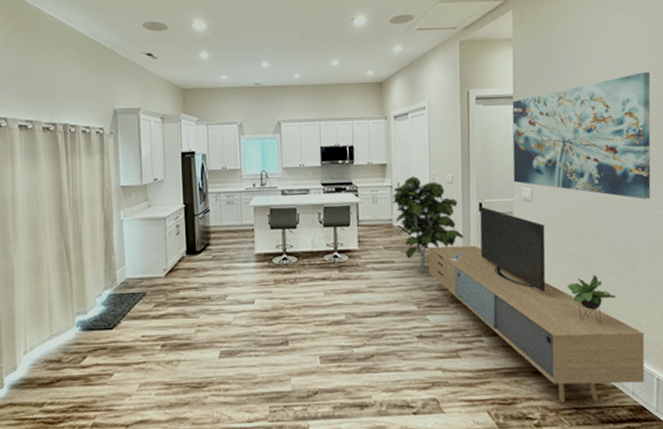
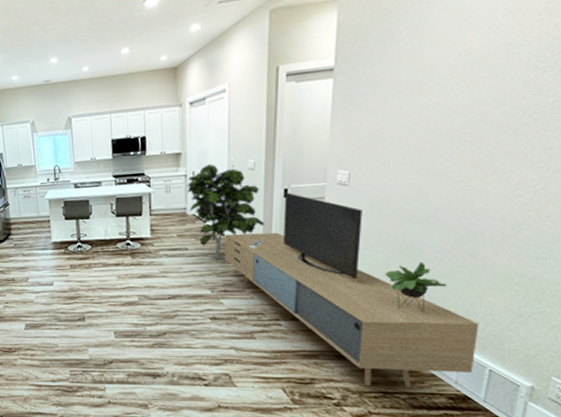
wall art: present [512,72,651,199] -> none [327,19,533,178]

